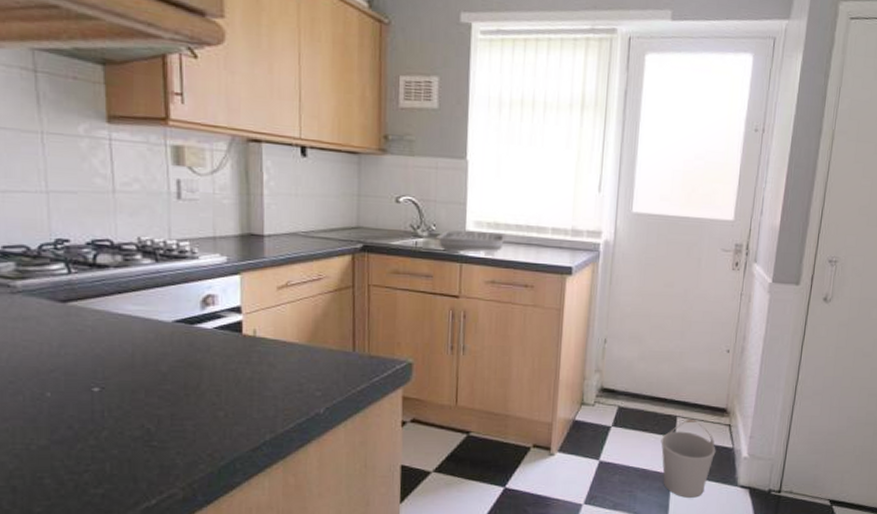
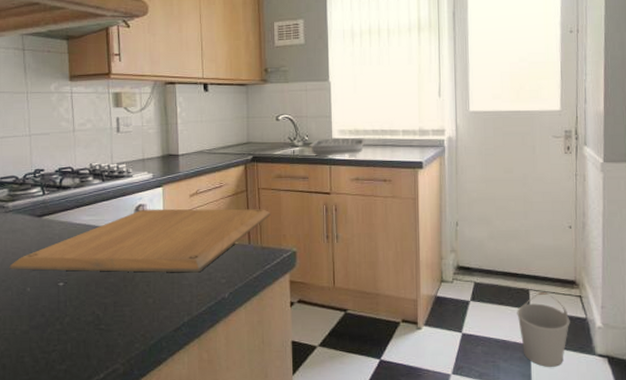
chopping board: none [19,301,383,383] -> present [9,208,271,273]

